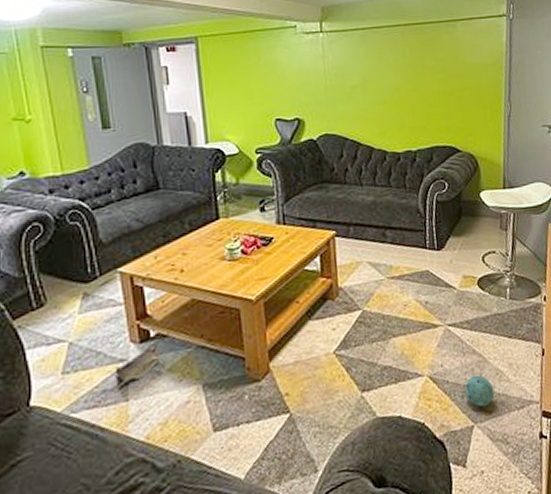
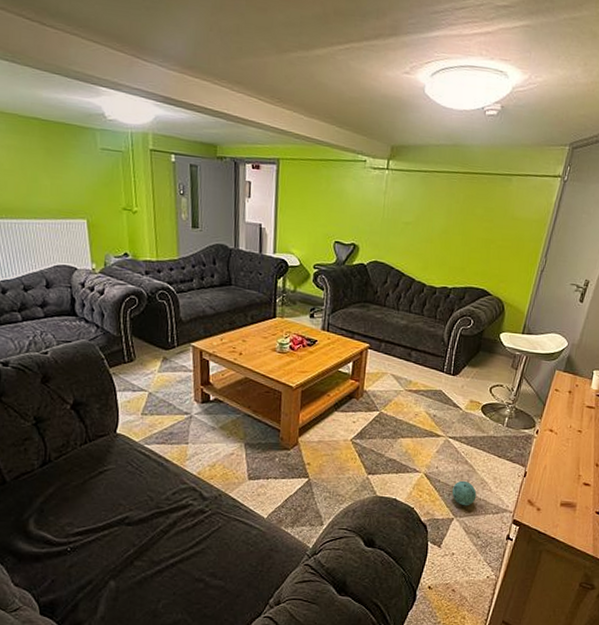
bag: present [115,343,161,388] -> none [180,405,216,433]

